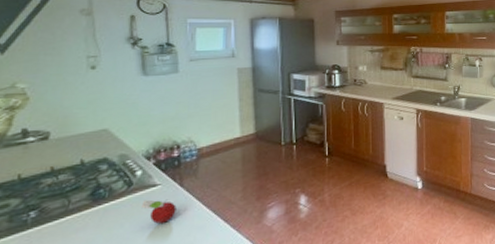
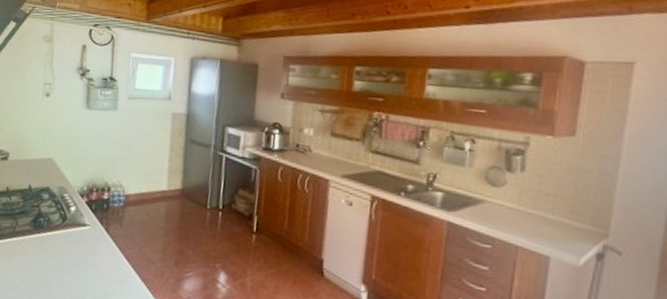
fruit: present [141,199,176,224] -> none [71,238,101,266]

